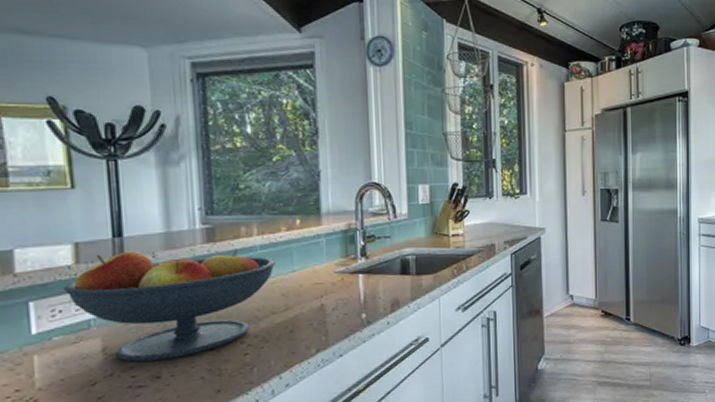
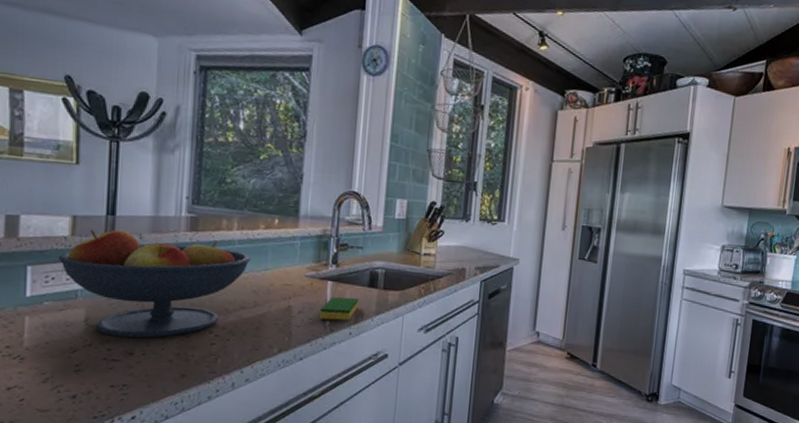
dish sponge: none [355,288,393,313] -> present [320,297,359,321]

